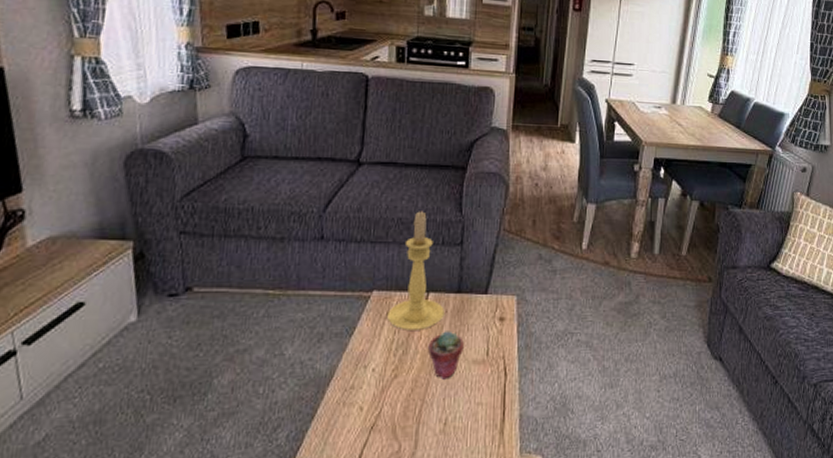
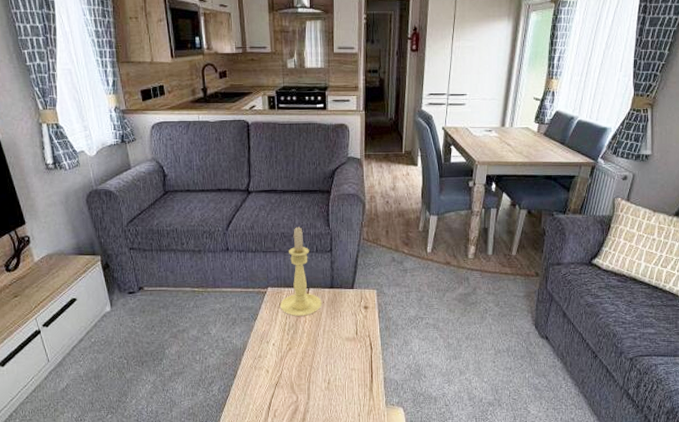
potted succulent: present [427,331,464,380] -> none [311,316,338,352]

